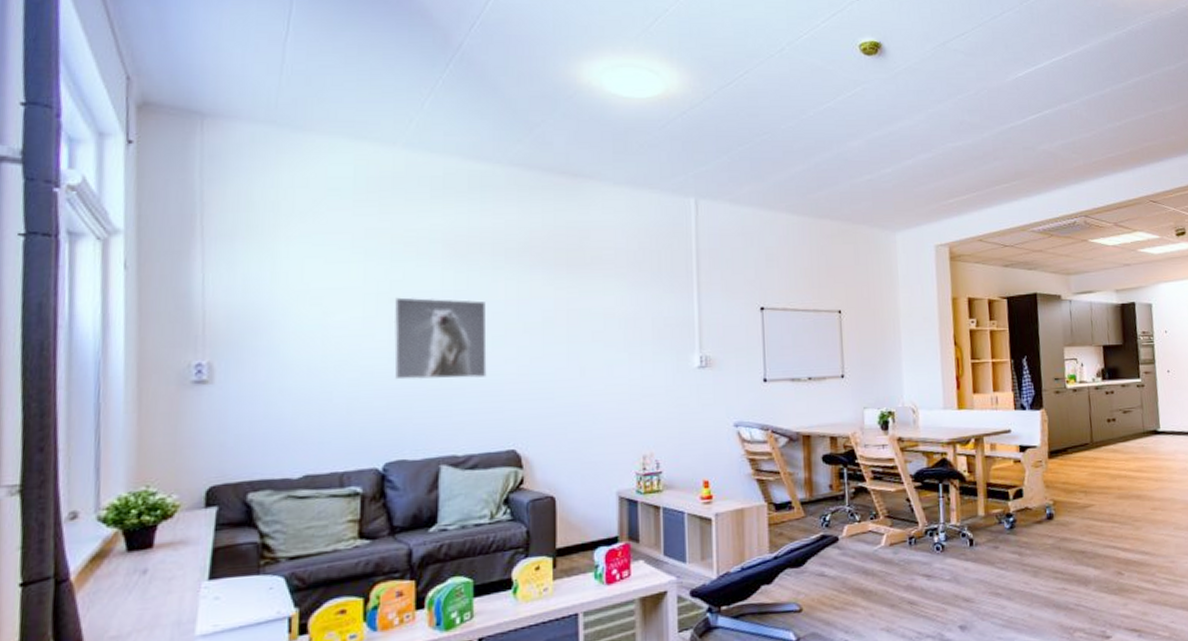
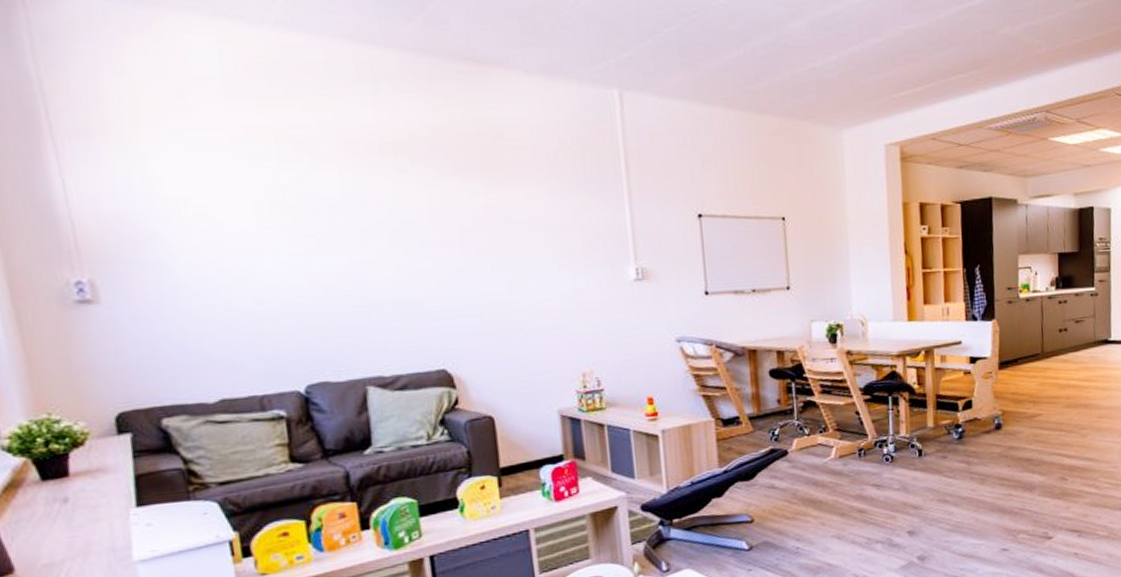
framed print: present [393,297,487,380] -> none [291,205,405,297]

